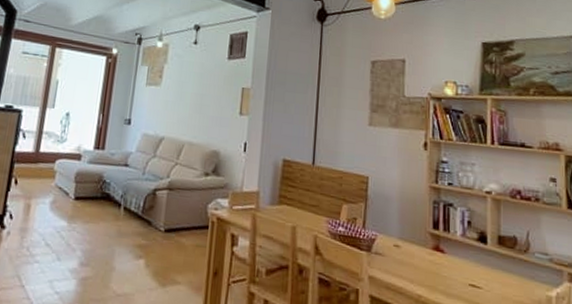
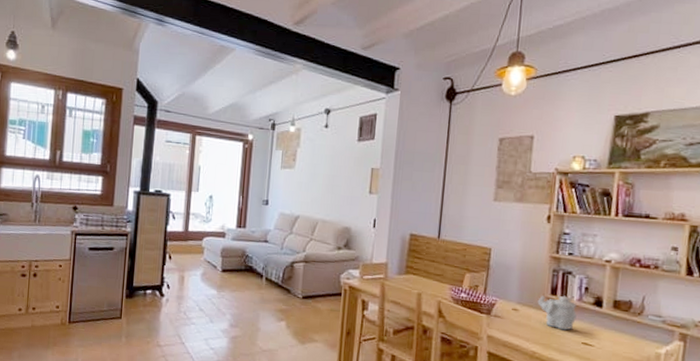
teapot: none [419,229,461,270] -> present [537,295,577,331]

